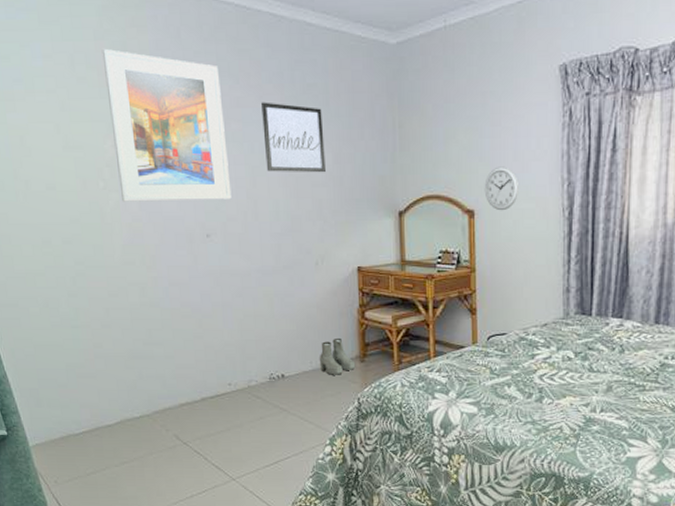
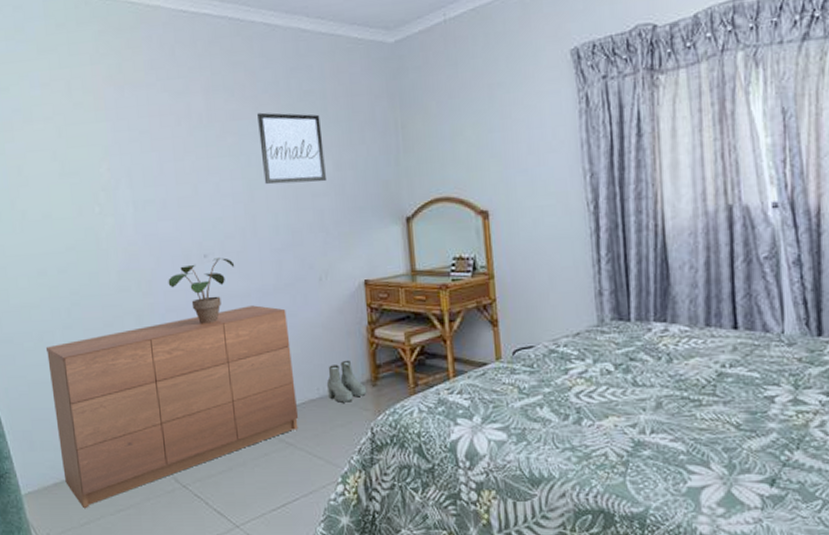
dresser: none [51,284,293,459] -> present [45,305,299,508]
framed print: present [102,48,232,202] -> none [98,72,229,226]
potted plant: none [171,238,236,299] -> present [168,258,235,324]
wall clock: present [484,166,520,211] -> none [497,161,537,210]

